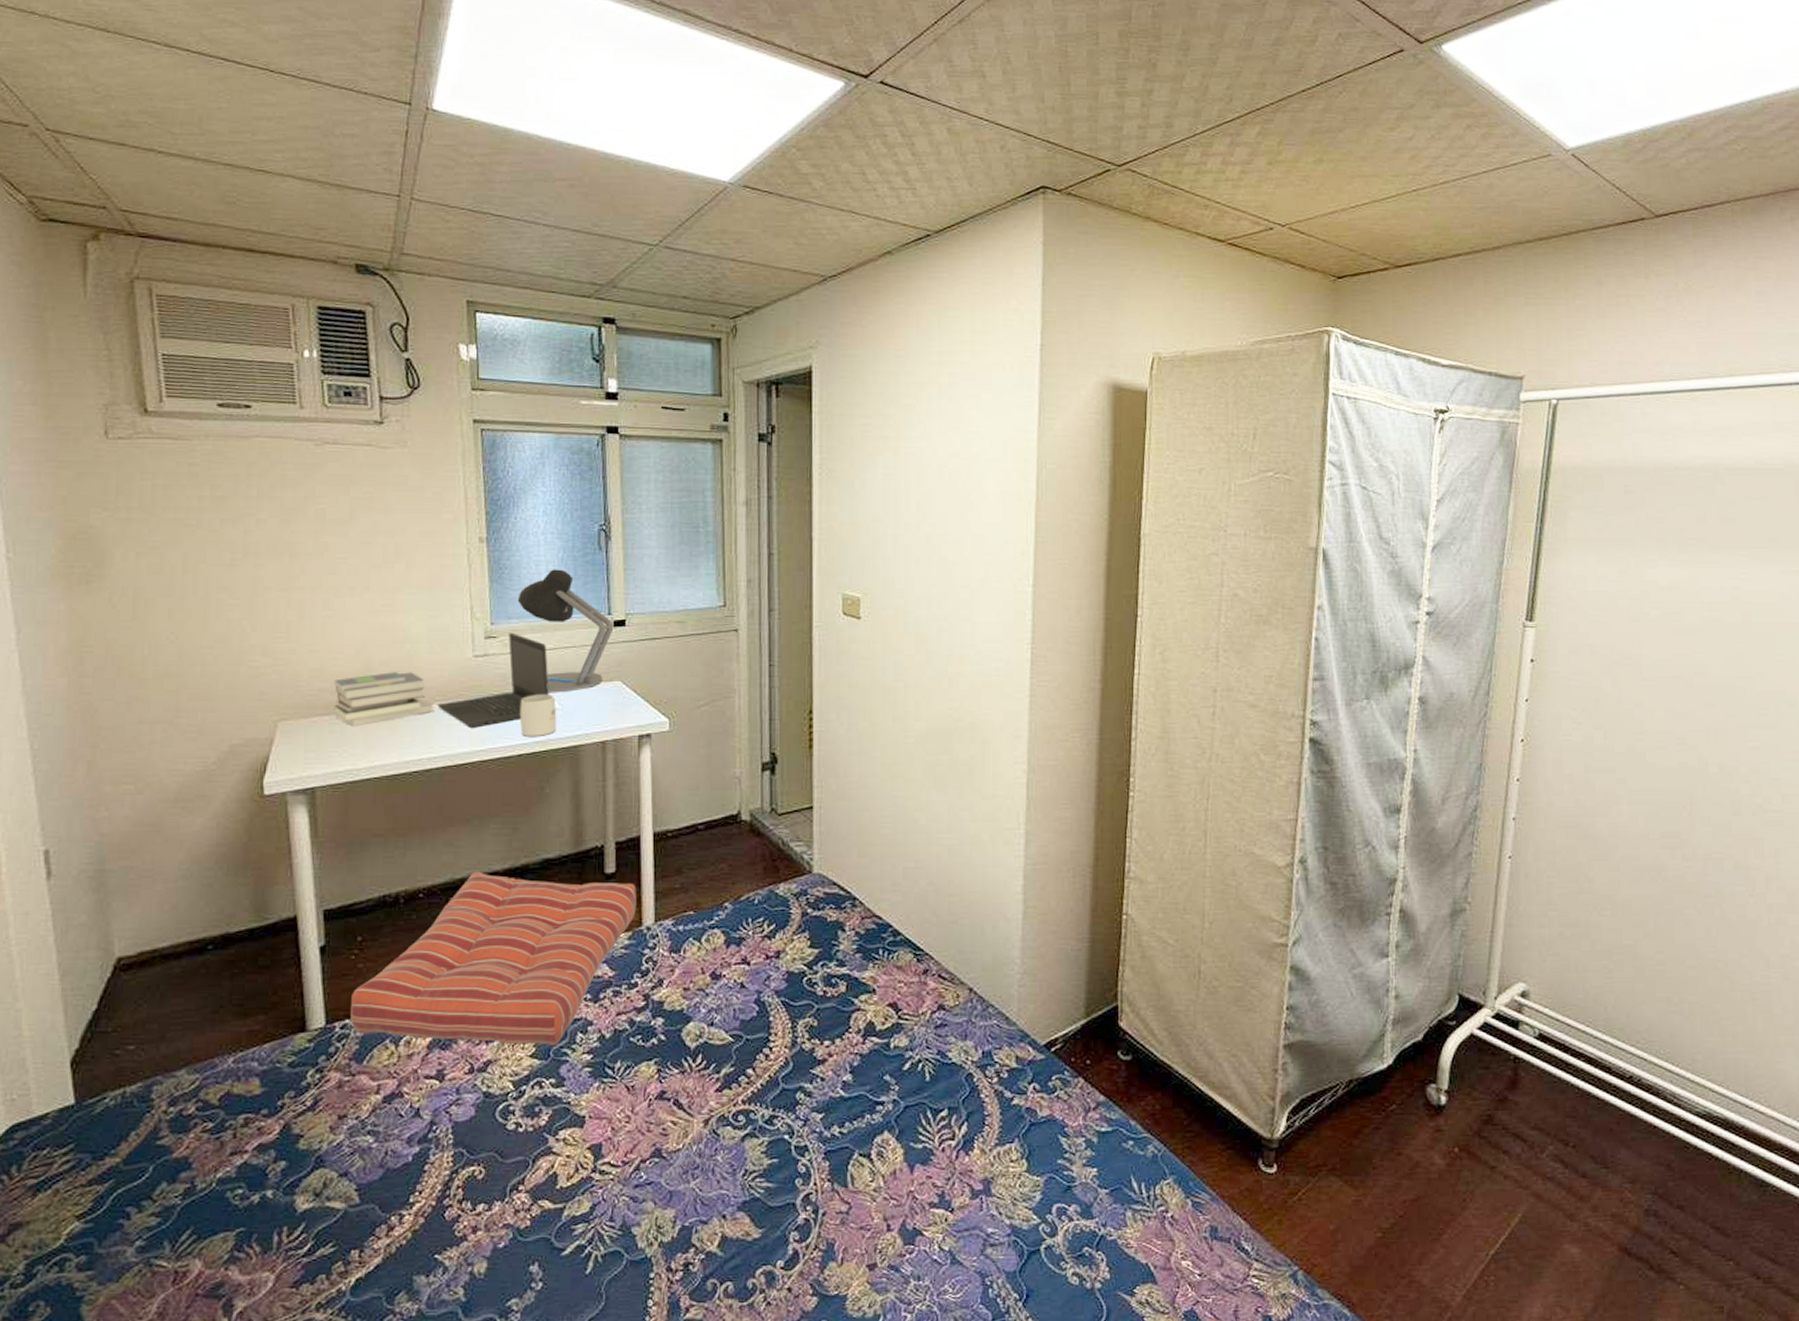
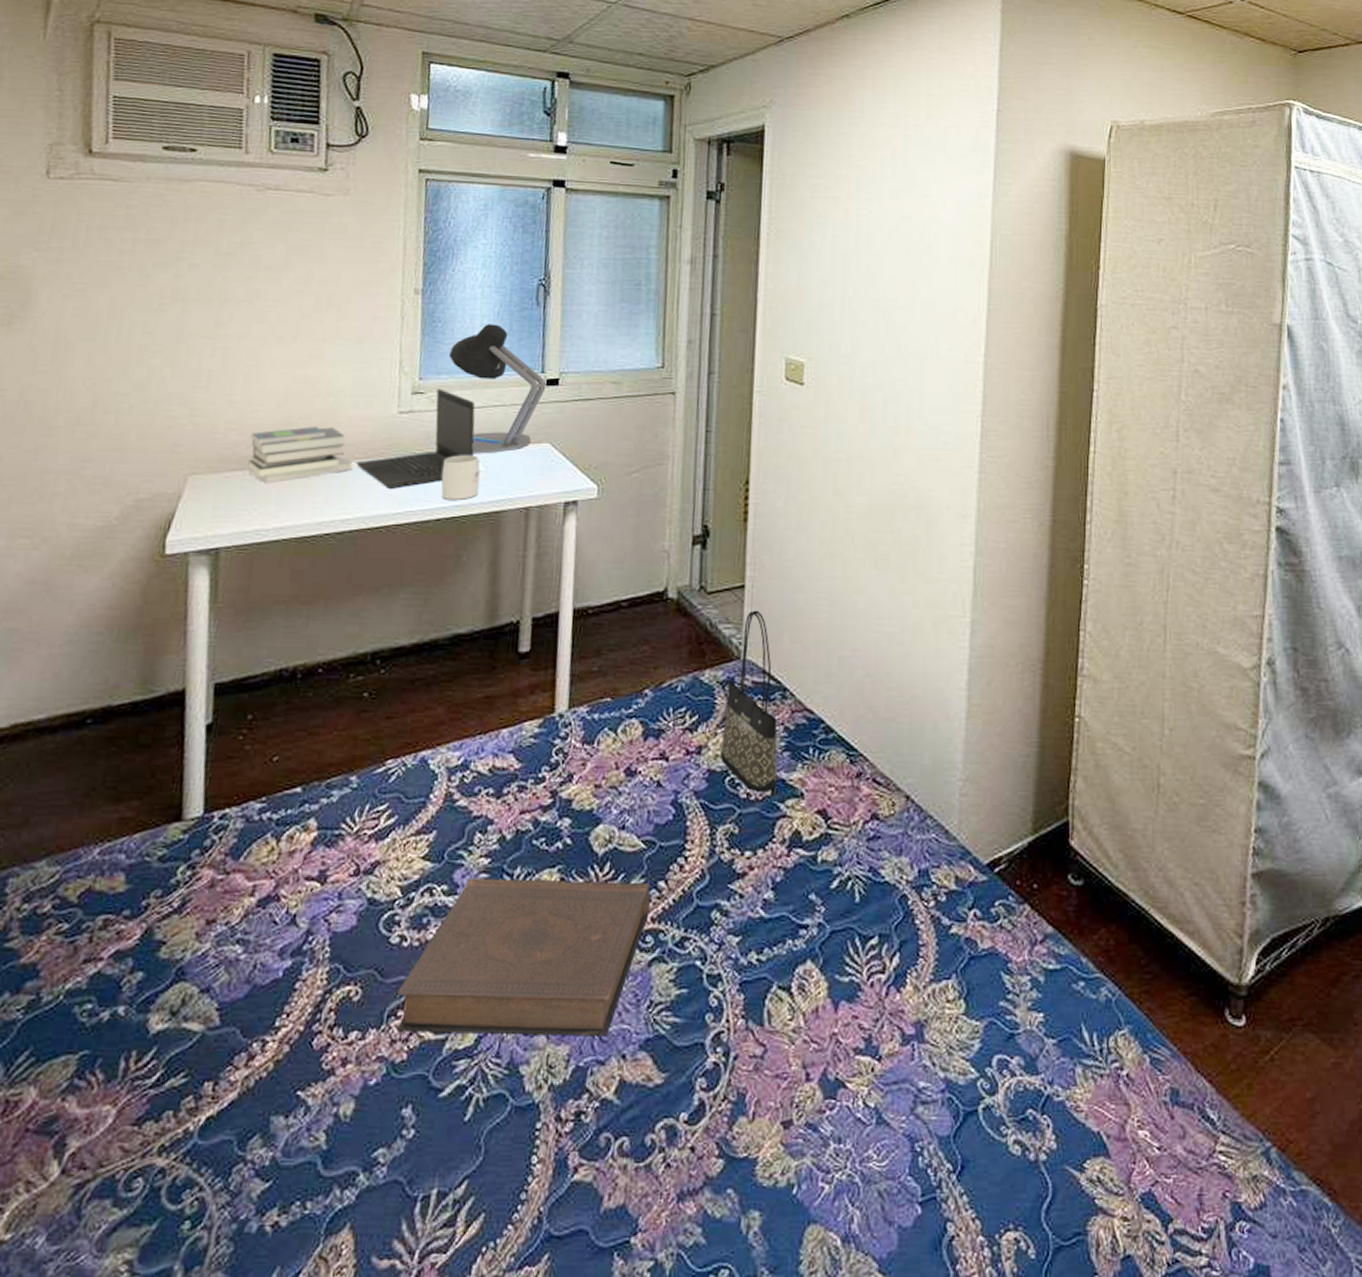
seat cushion: present [350,871,636,1047] -> none [231,645,551,848]
book: none [517,1070,740,1203] -> present [395,878,651,1036]
tote bag: none [798,829,851,990] -> present [721,610,778,793]

